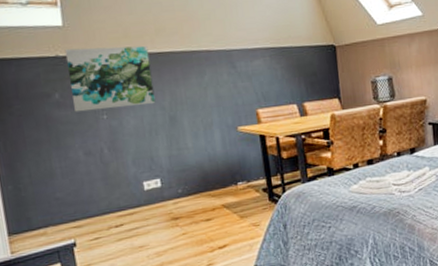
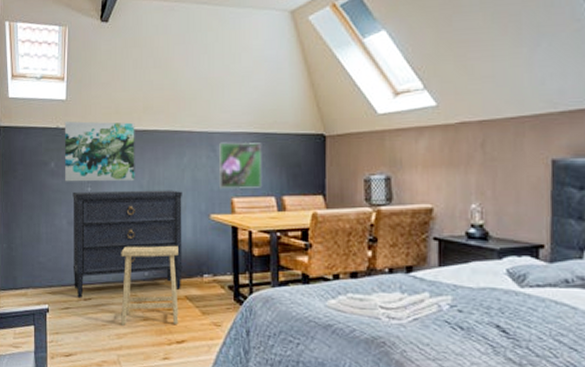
dresser: none [86,108,217,226] -> present [72,190,183,298]
stool: none [150,159,219,244] -> present [121,245,179,325]
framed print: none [237,56,283,102] -> present [218,142,261,190]

